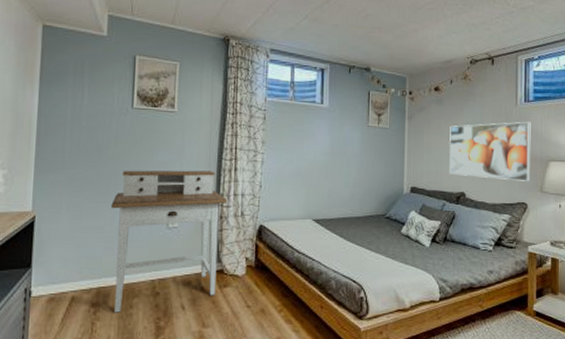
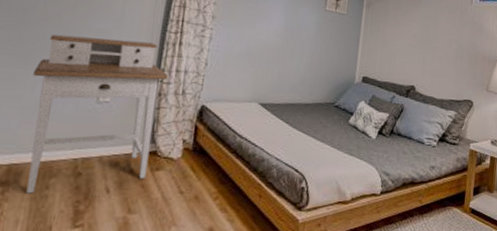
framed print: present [449,121,531,181] -> none [401,17,484,80]

